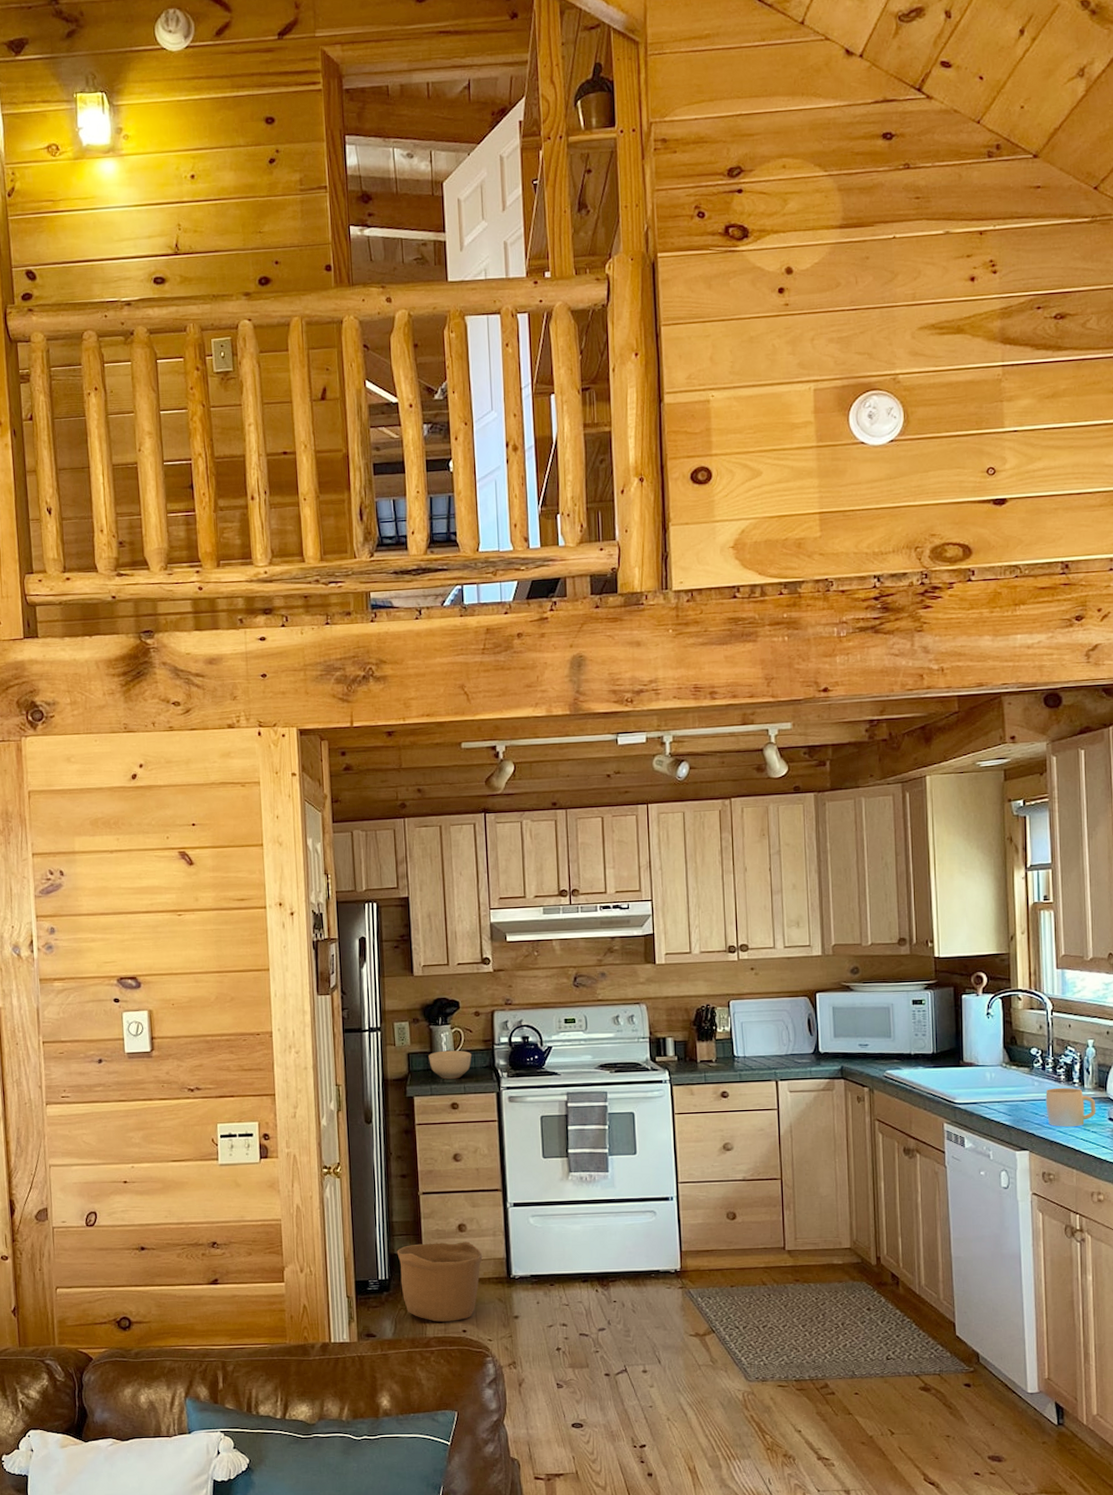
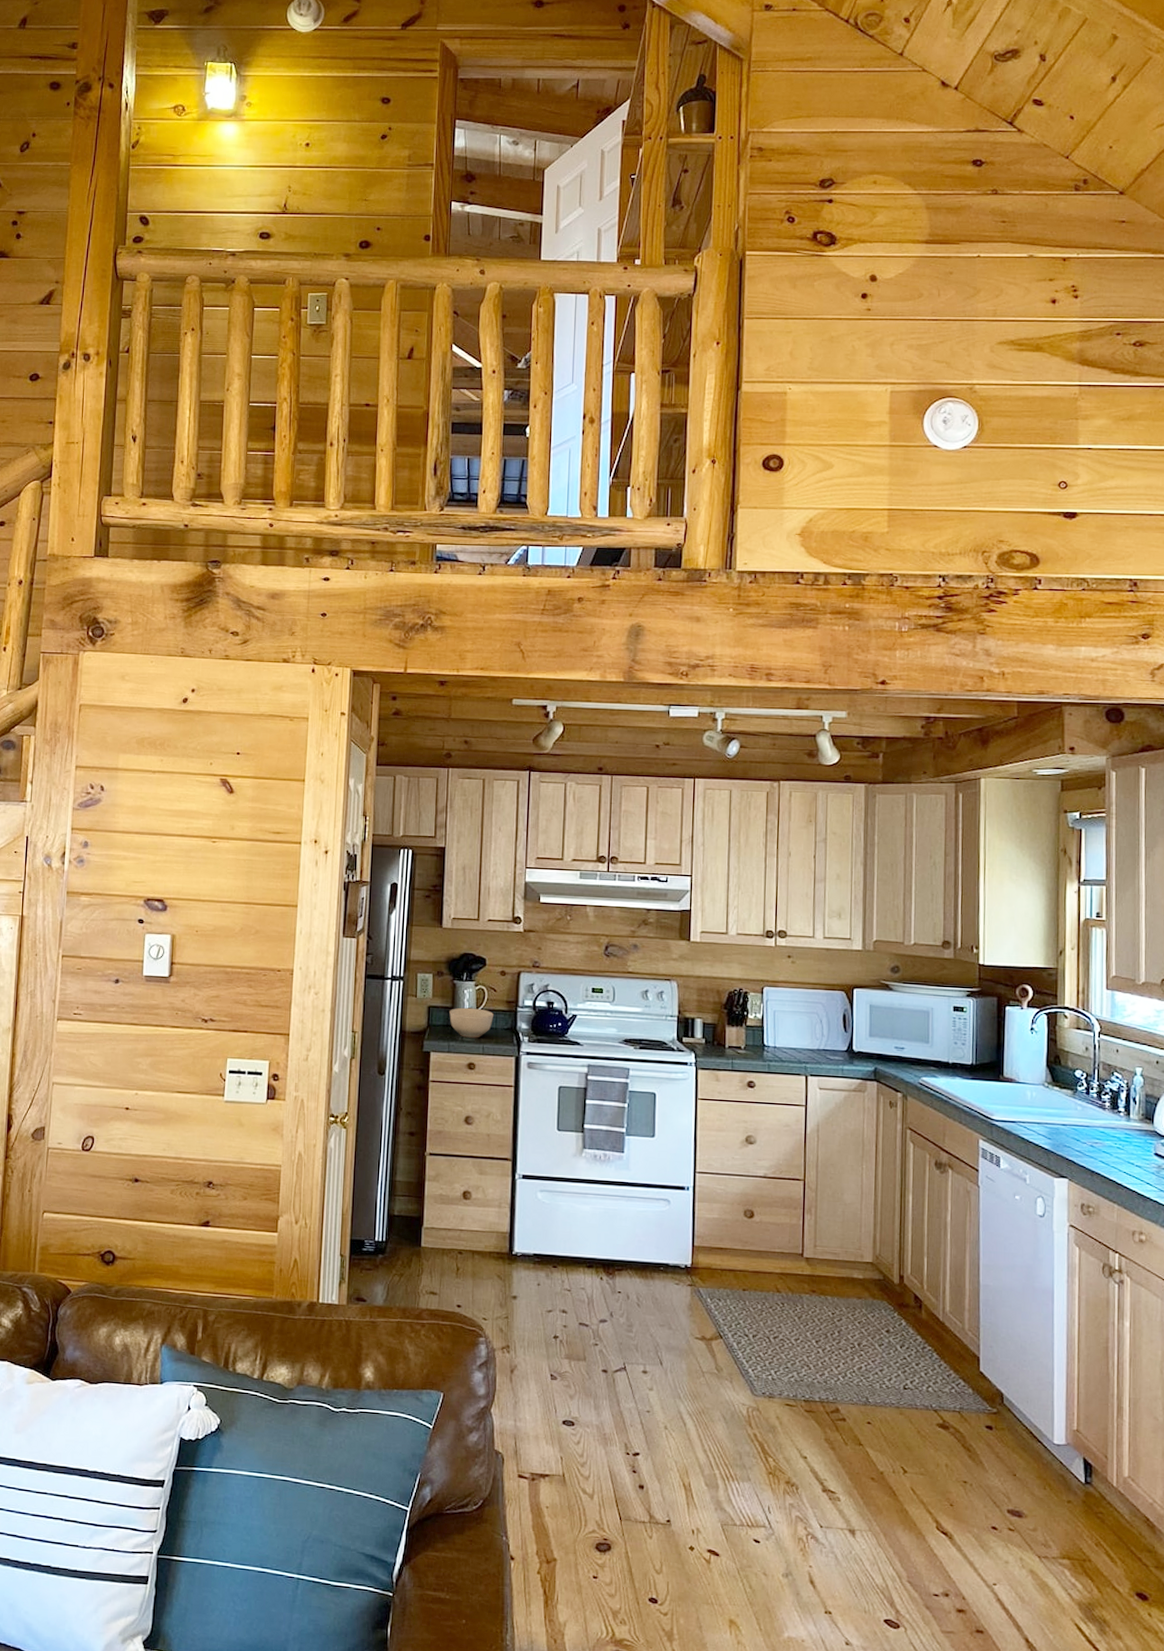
basket: present [397,1241,483,1322] -> none [397,1207,486,1294]
mug: present [1045,1087,1096,1128] -> none [1088,1114,1142,1159]

